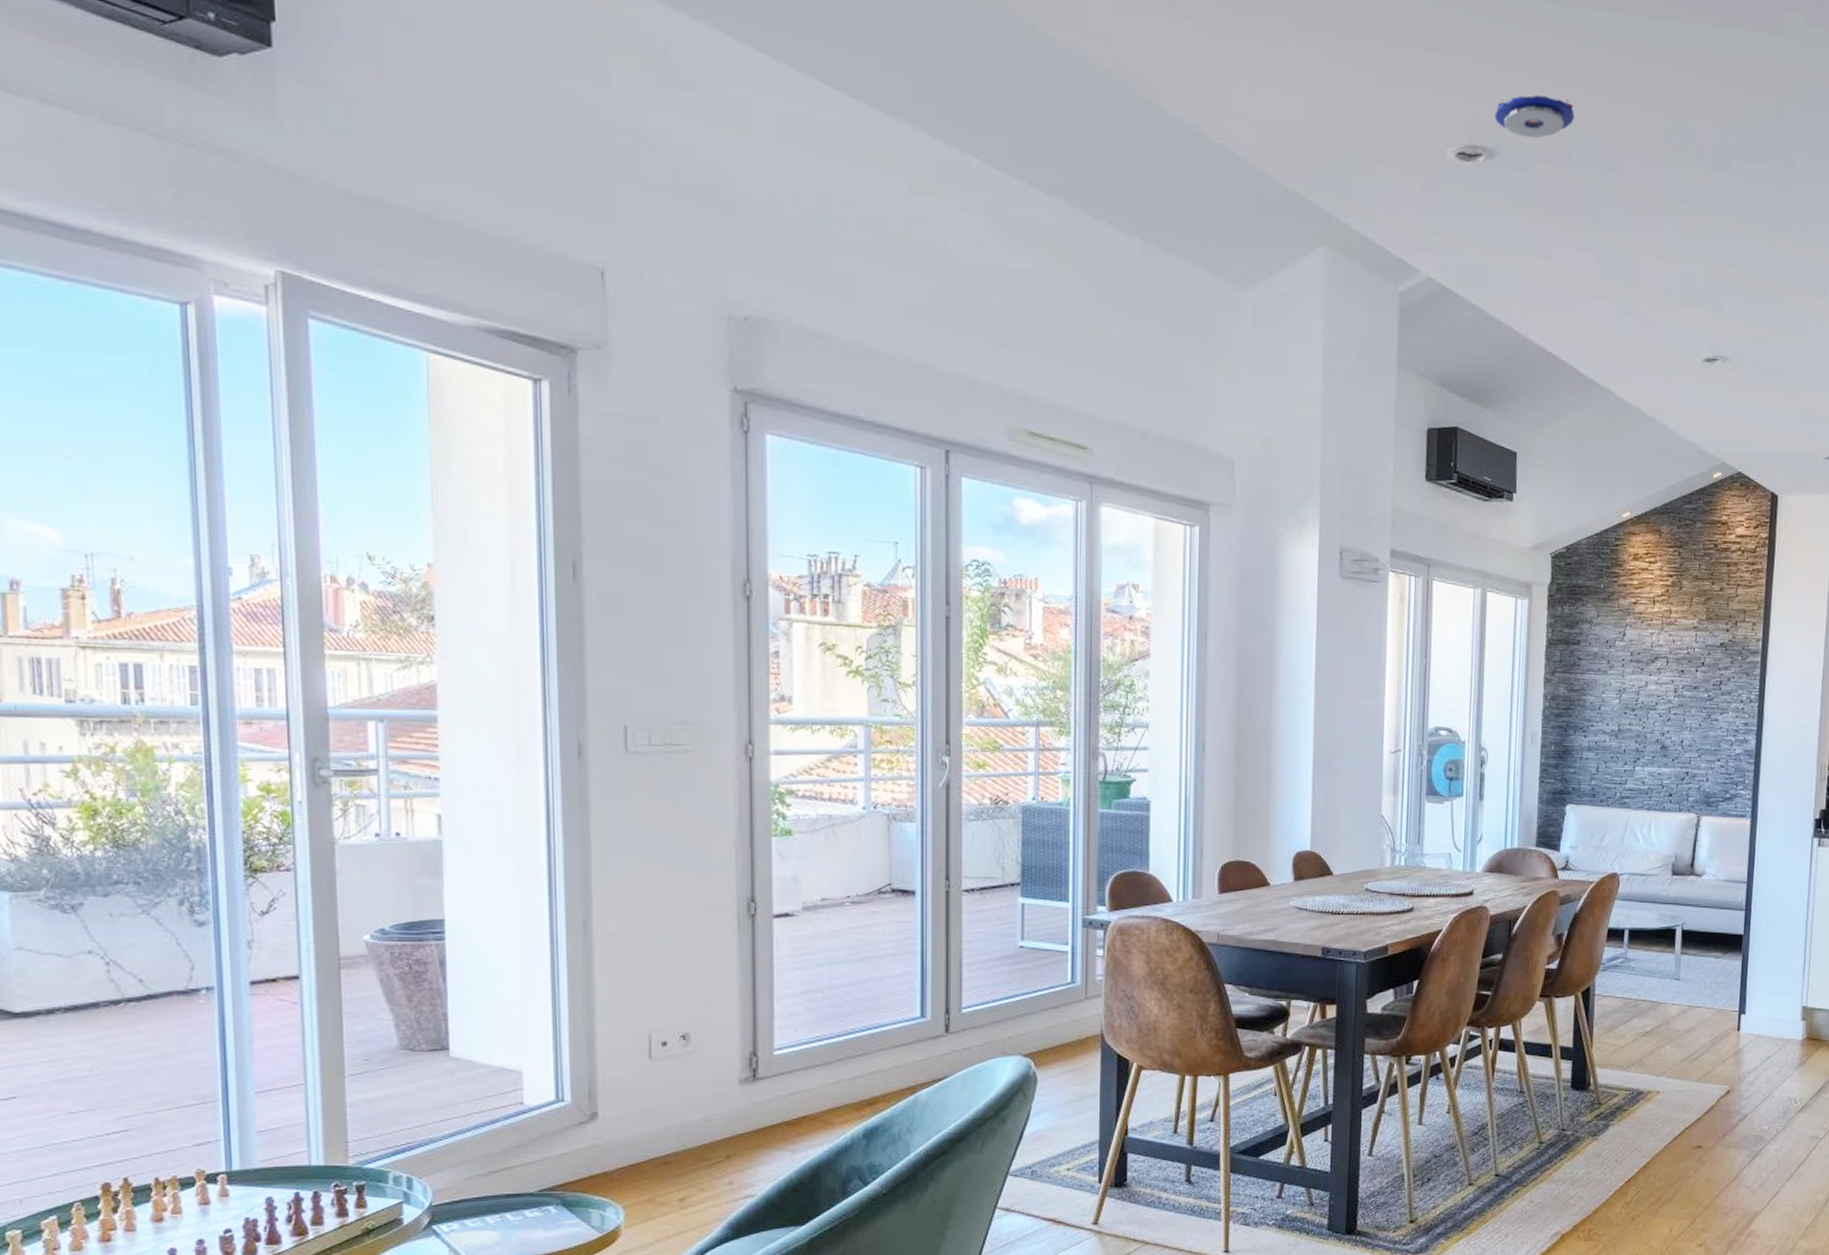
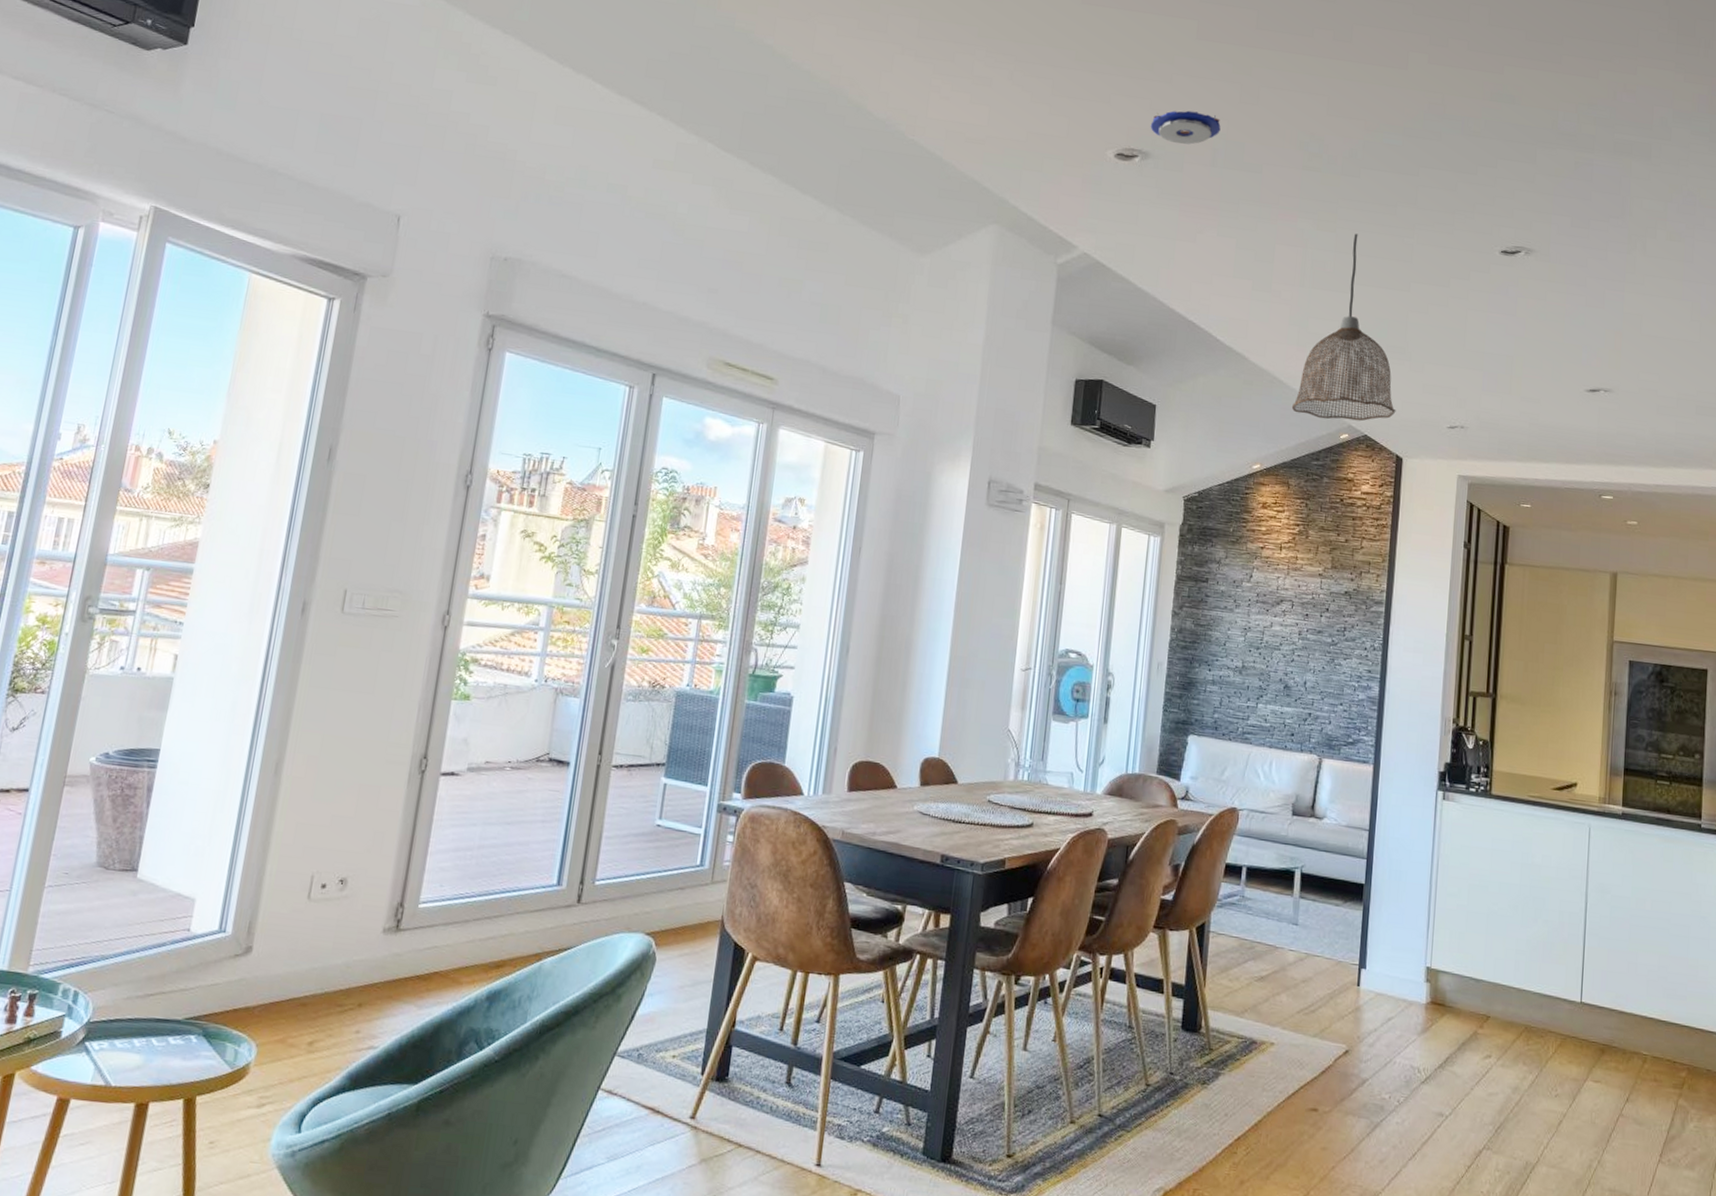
pendant lamp: none [1661,239,1771,457] -> present [1291,233,1396,422]

